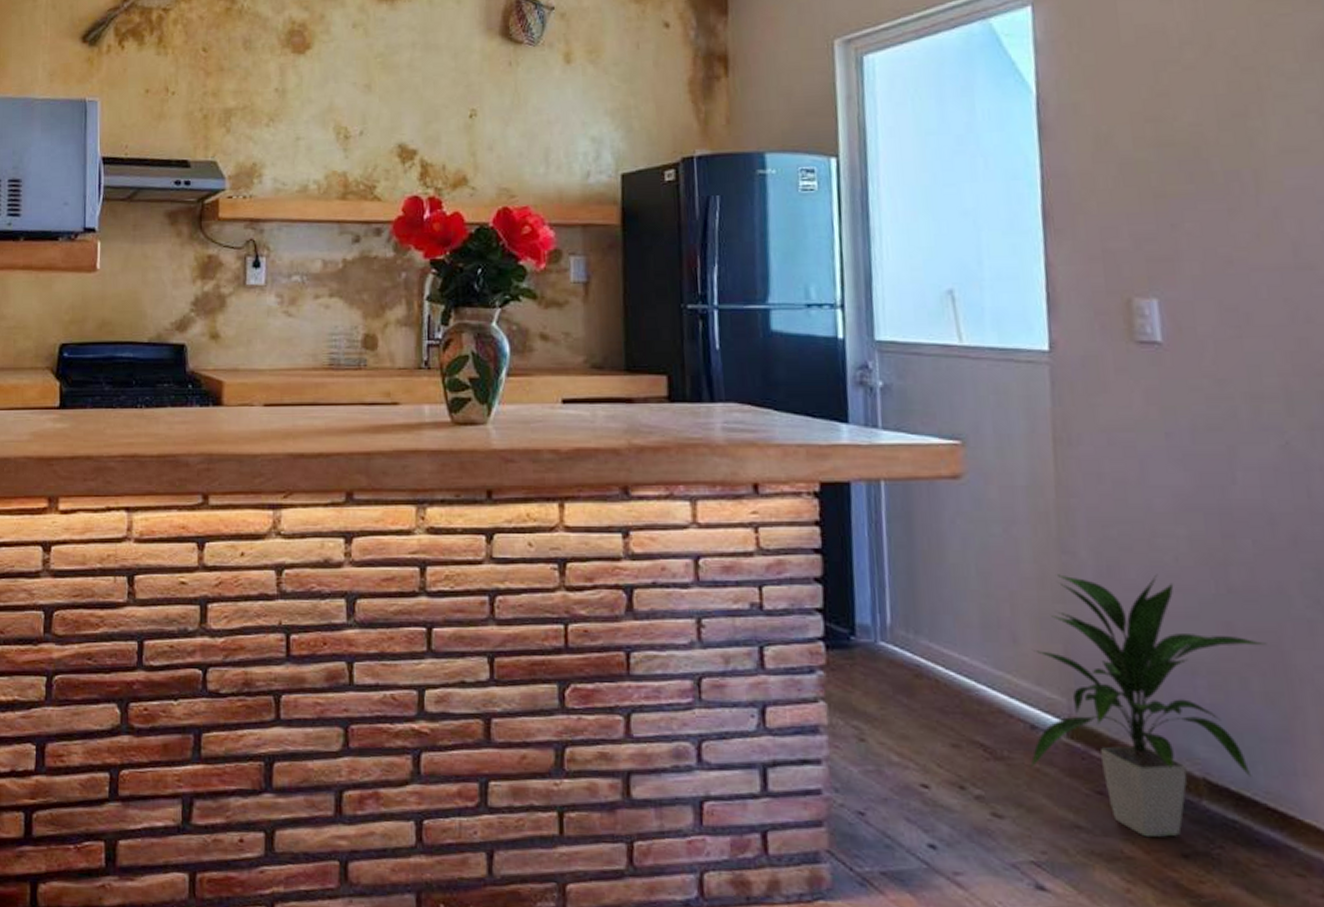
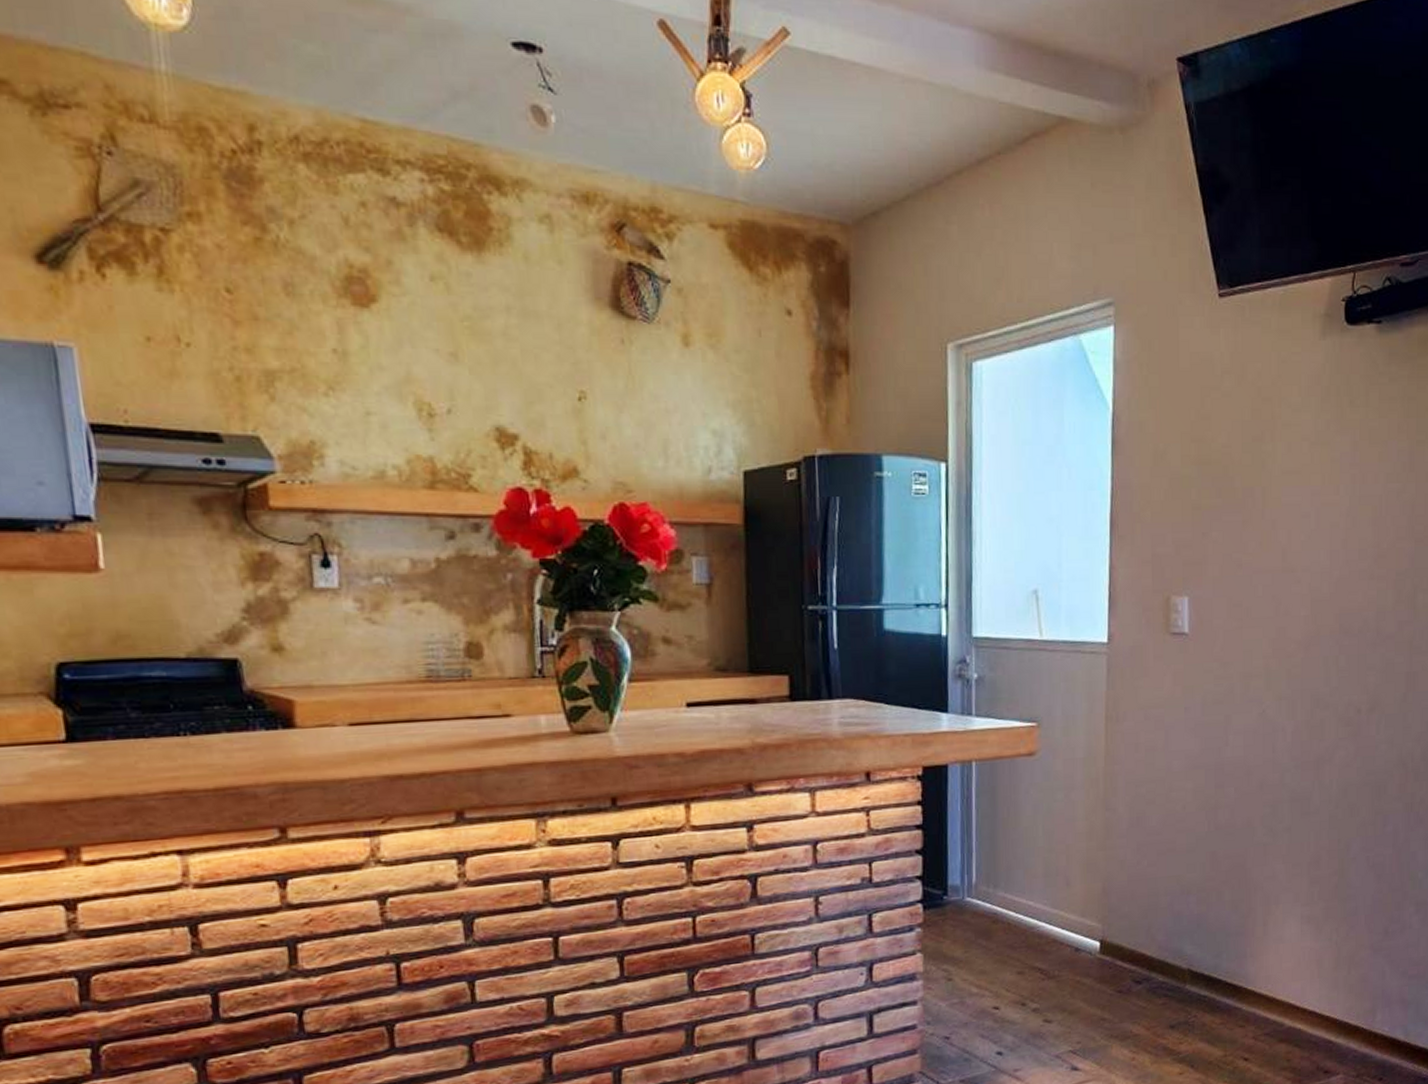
indoor plant: present [1030,574,1267,838] -> none [1073,820,1237,1019]

